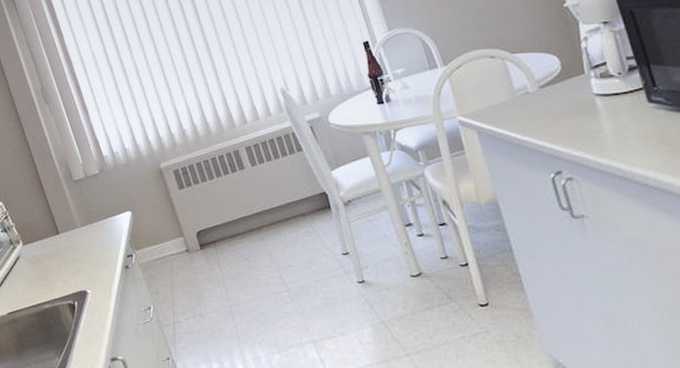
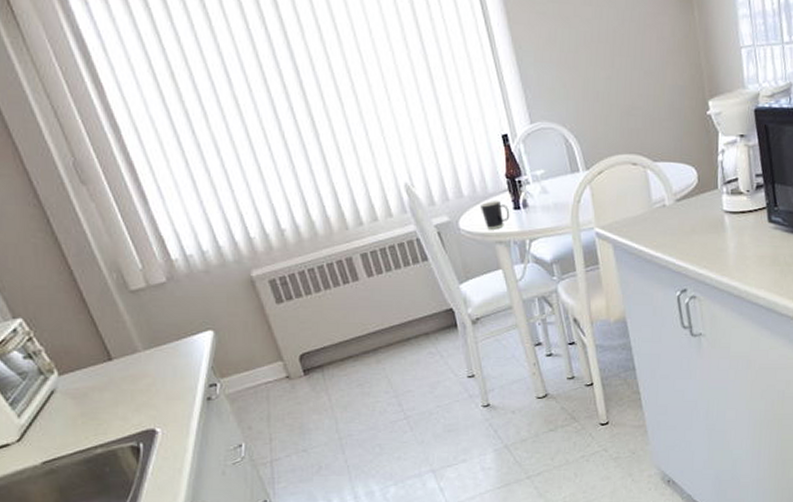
mug: none [347,97,374,122] -> present [481,200,510,230]

